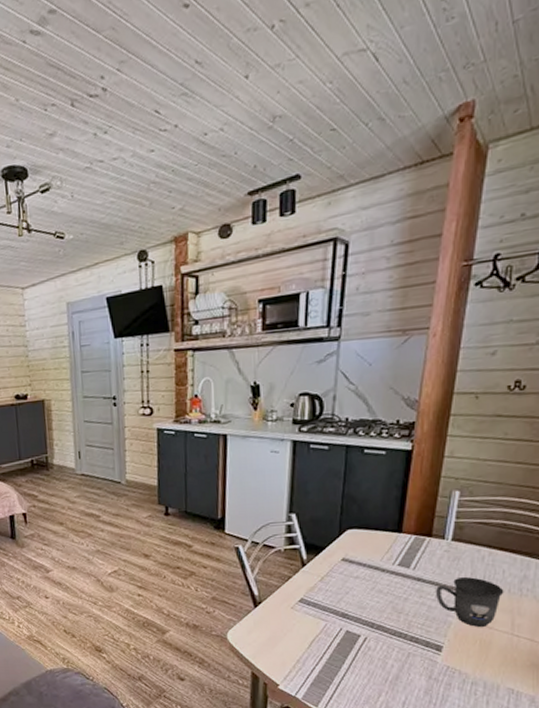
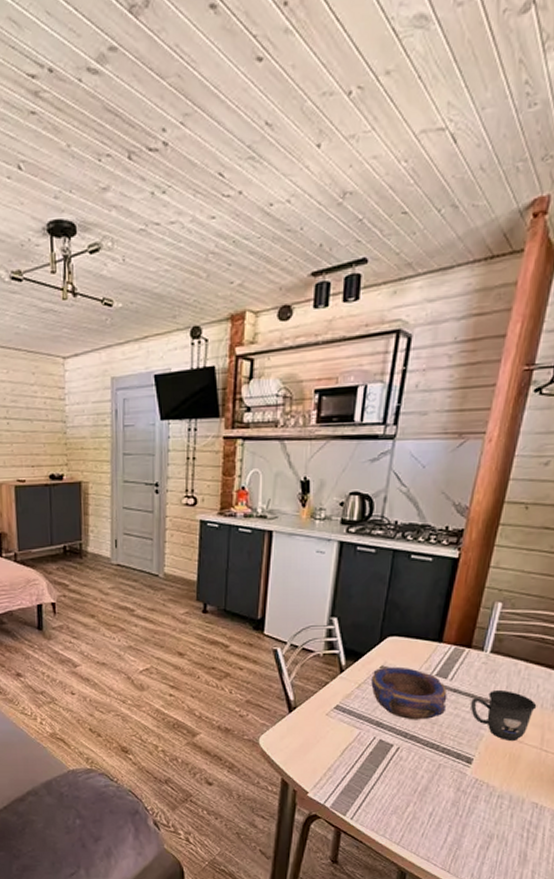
bowl: none [333,558,412,611] -> present [371,666,448,720]

